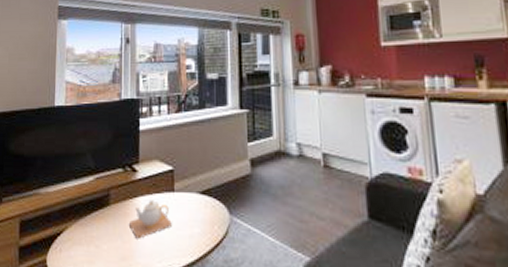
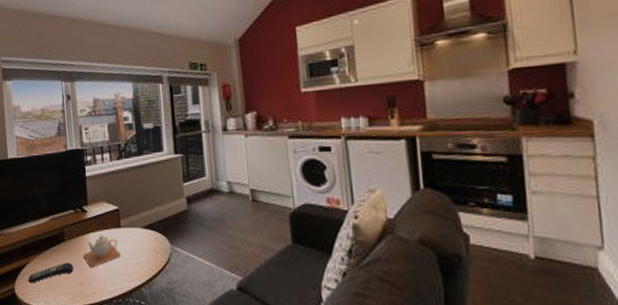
remote control: none [63,231,117,255] -> present [28,262,74,283]

